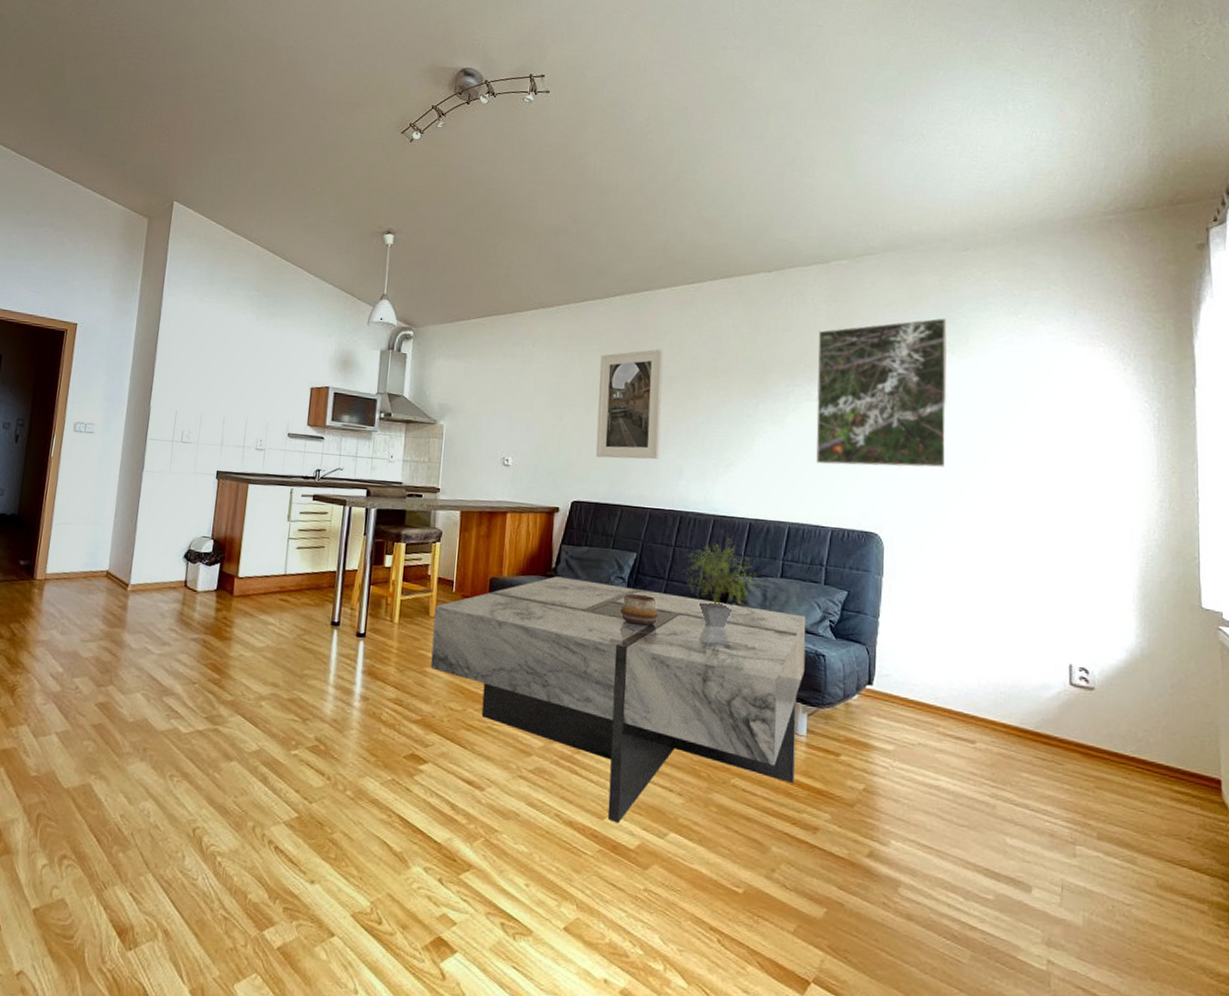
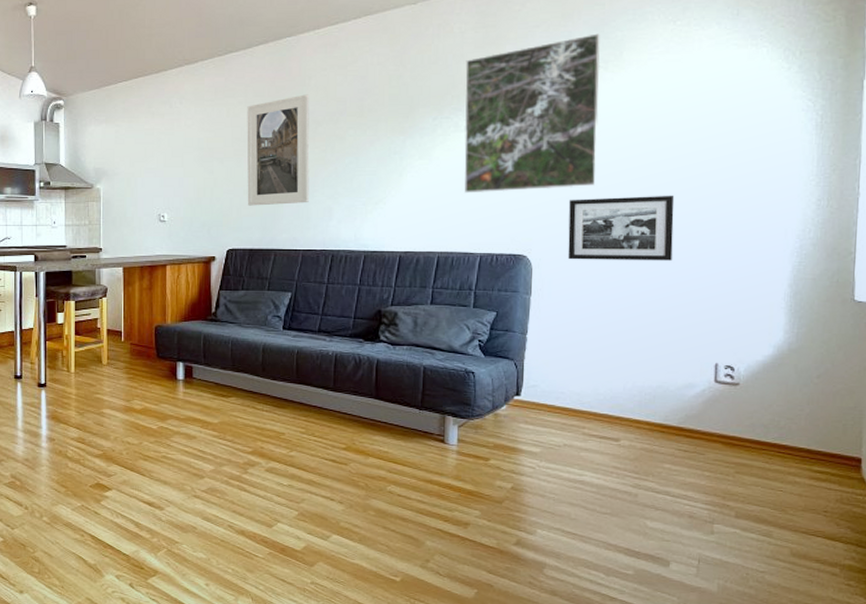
coffee table: present [430,576,806,824] -> none [106,320,456,530]
decorative bowl: present [620,594,659,626] -> none [278,330,315,358]
potted plant: present [683,537,760,629] -> none [336,271,410,355]
picture frame: none [919,479,1023,551] -> present [568,195,675,261]

